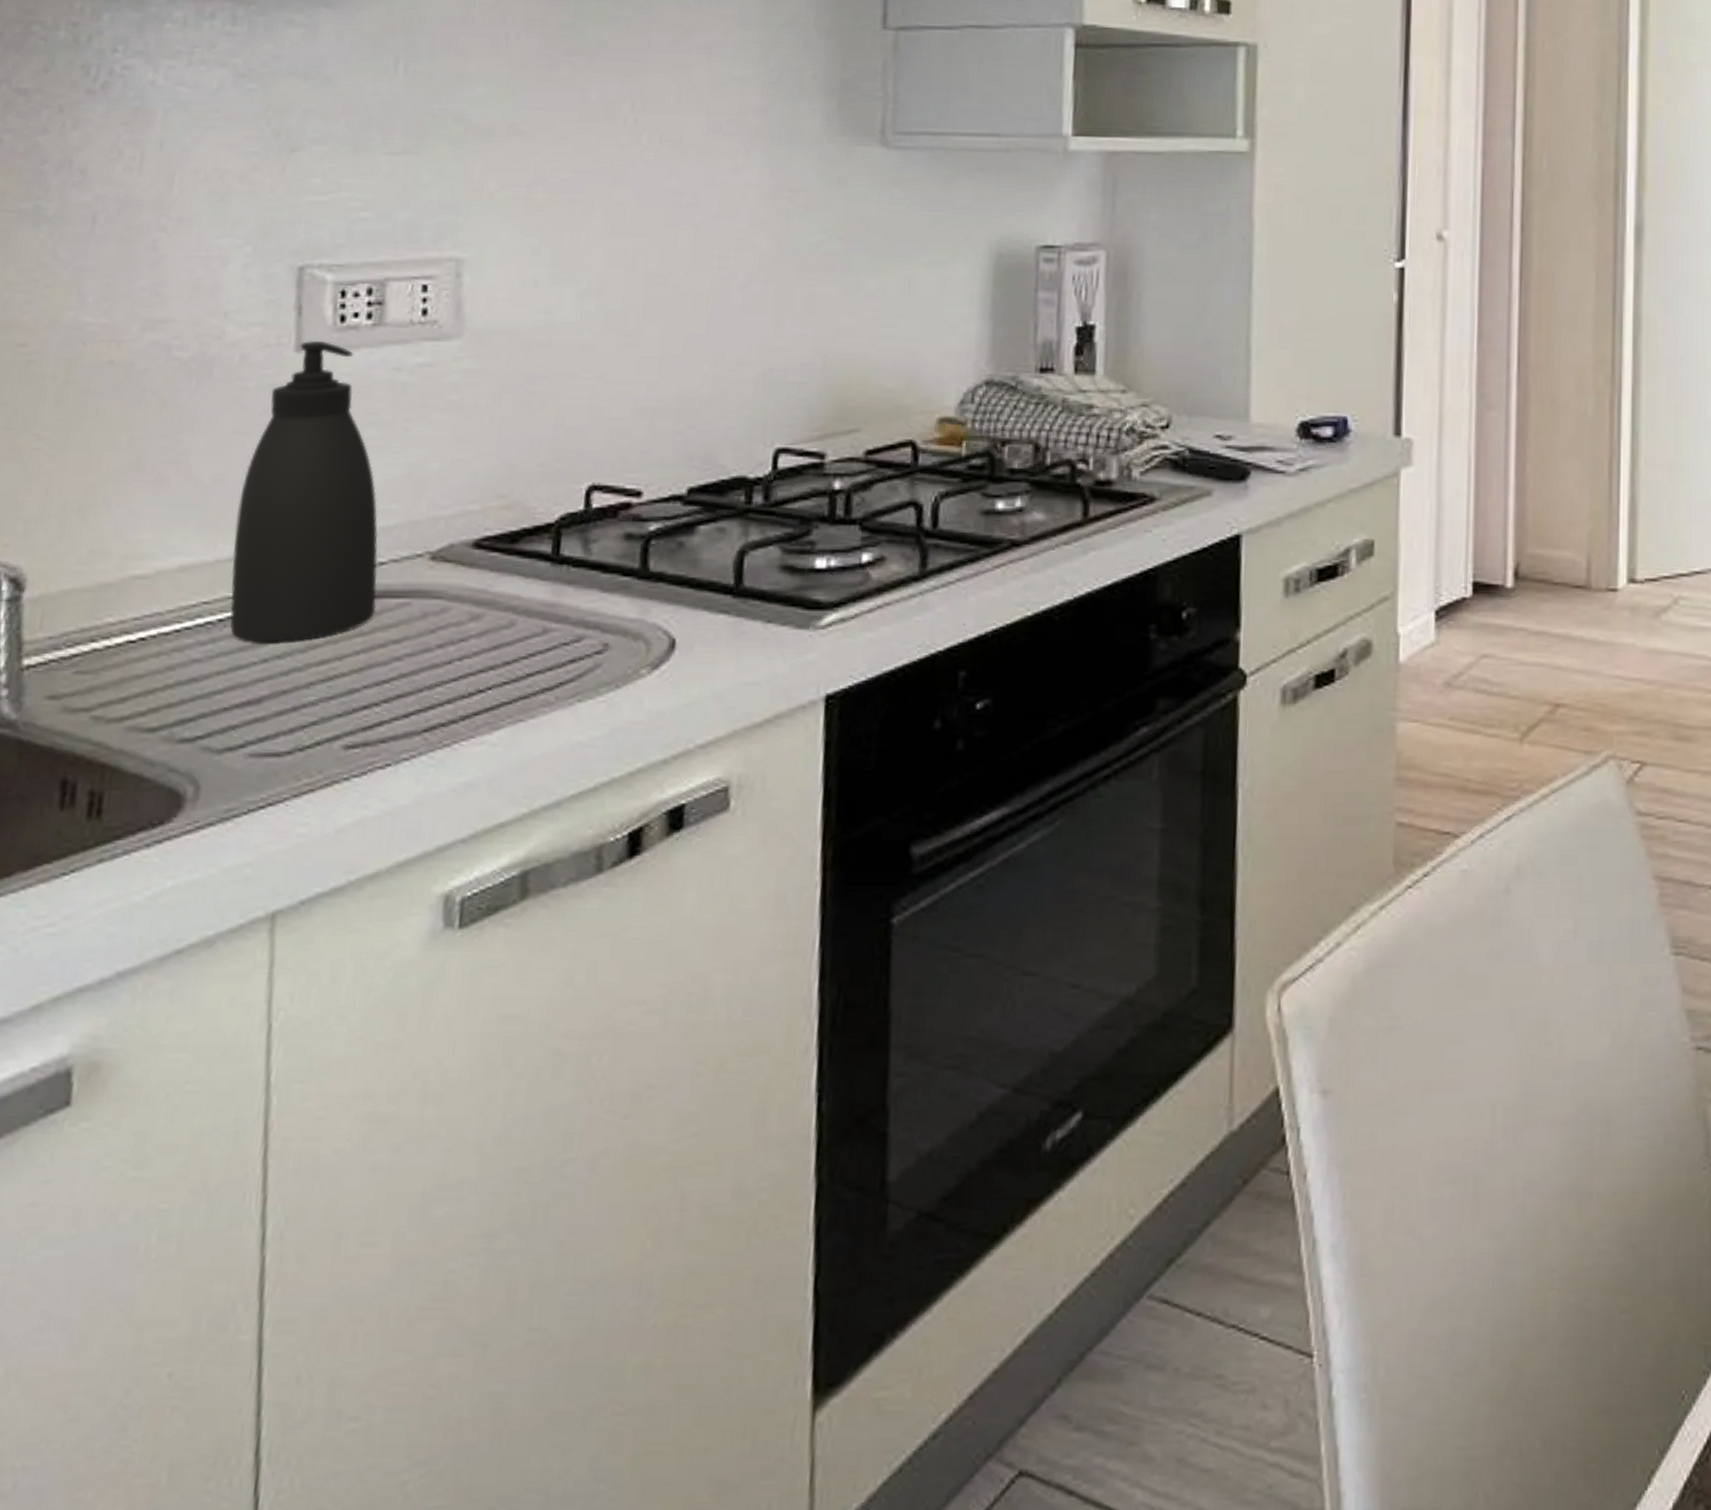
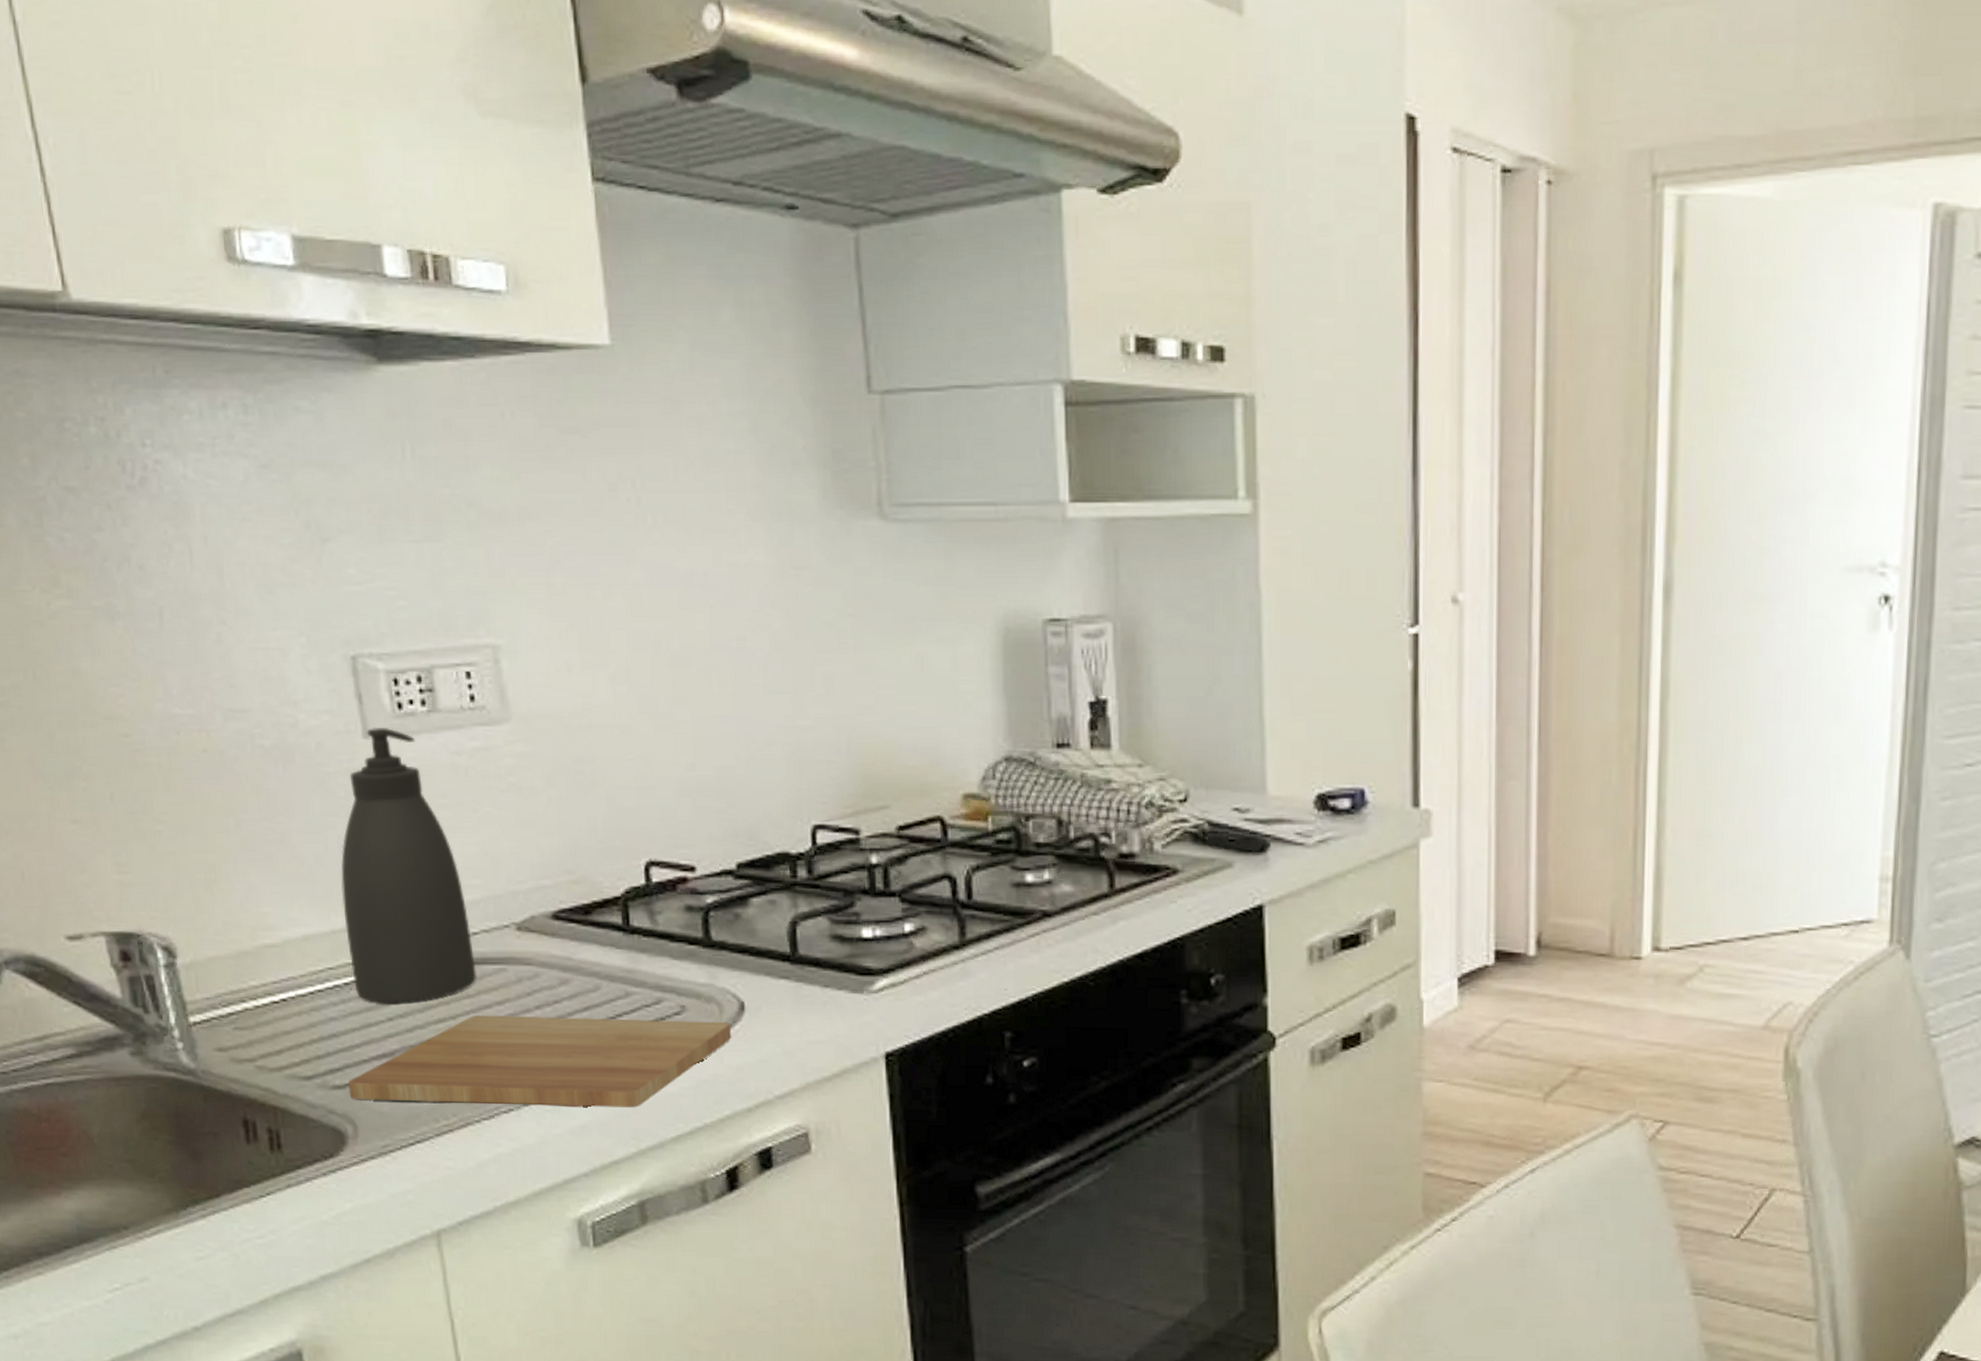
cutting board: none [198,655,657,761] -> present [348,1014,732,1108]

